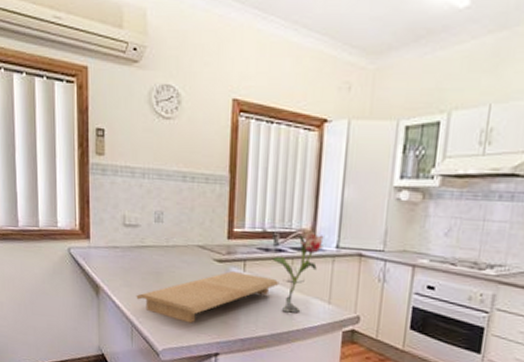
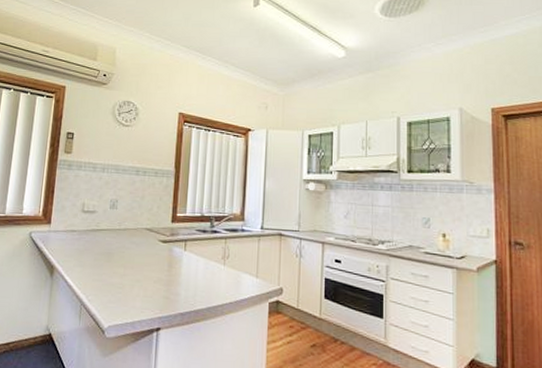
cutting board: present [136,271,279,323] -> none [87,251,215,300]
flower: present [273,232,324,313] -> none [209,216,251,287]

